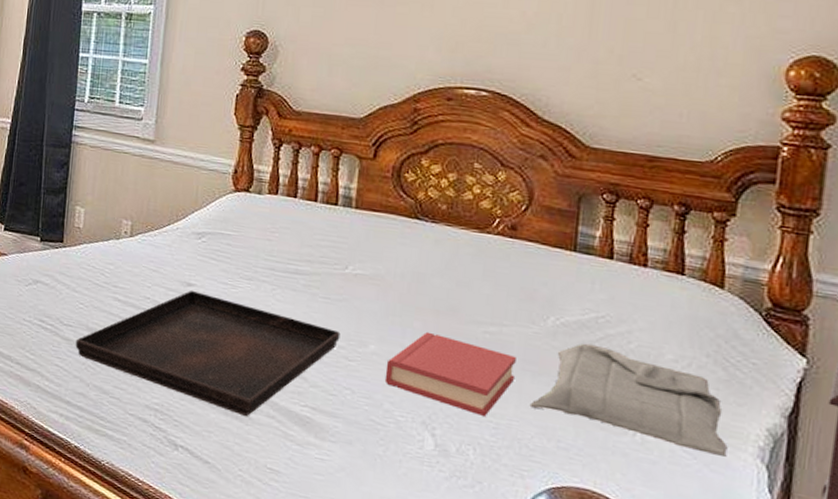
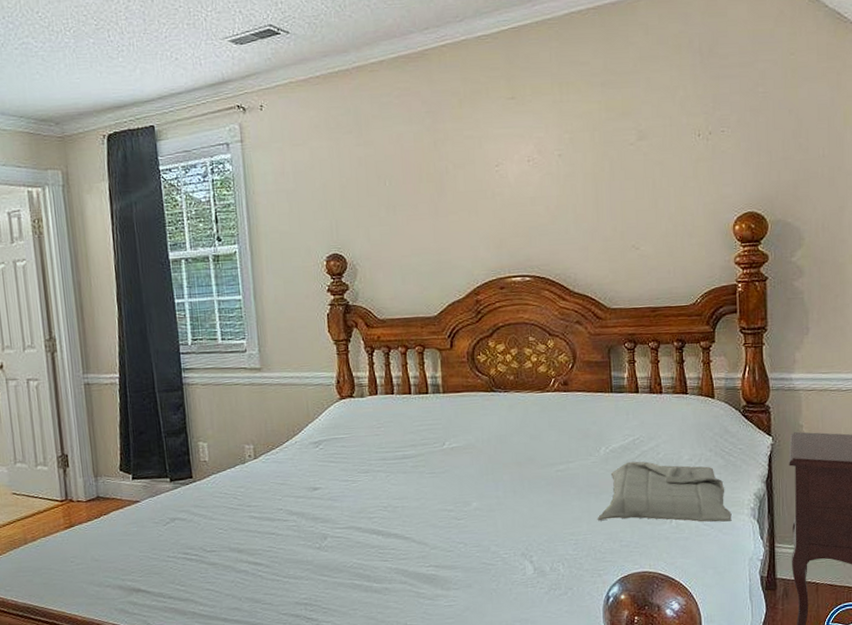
serving tray: present [75,290,341,417] -> none [221,493,448,589]
hardback book: present [384,331,516,417] -> none [487,481,583,537]

